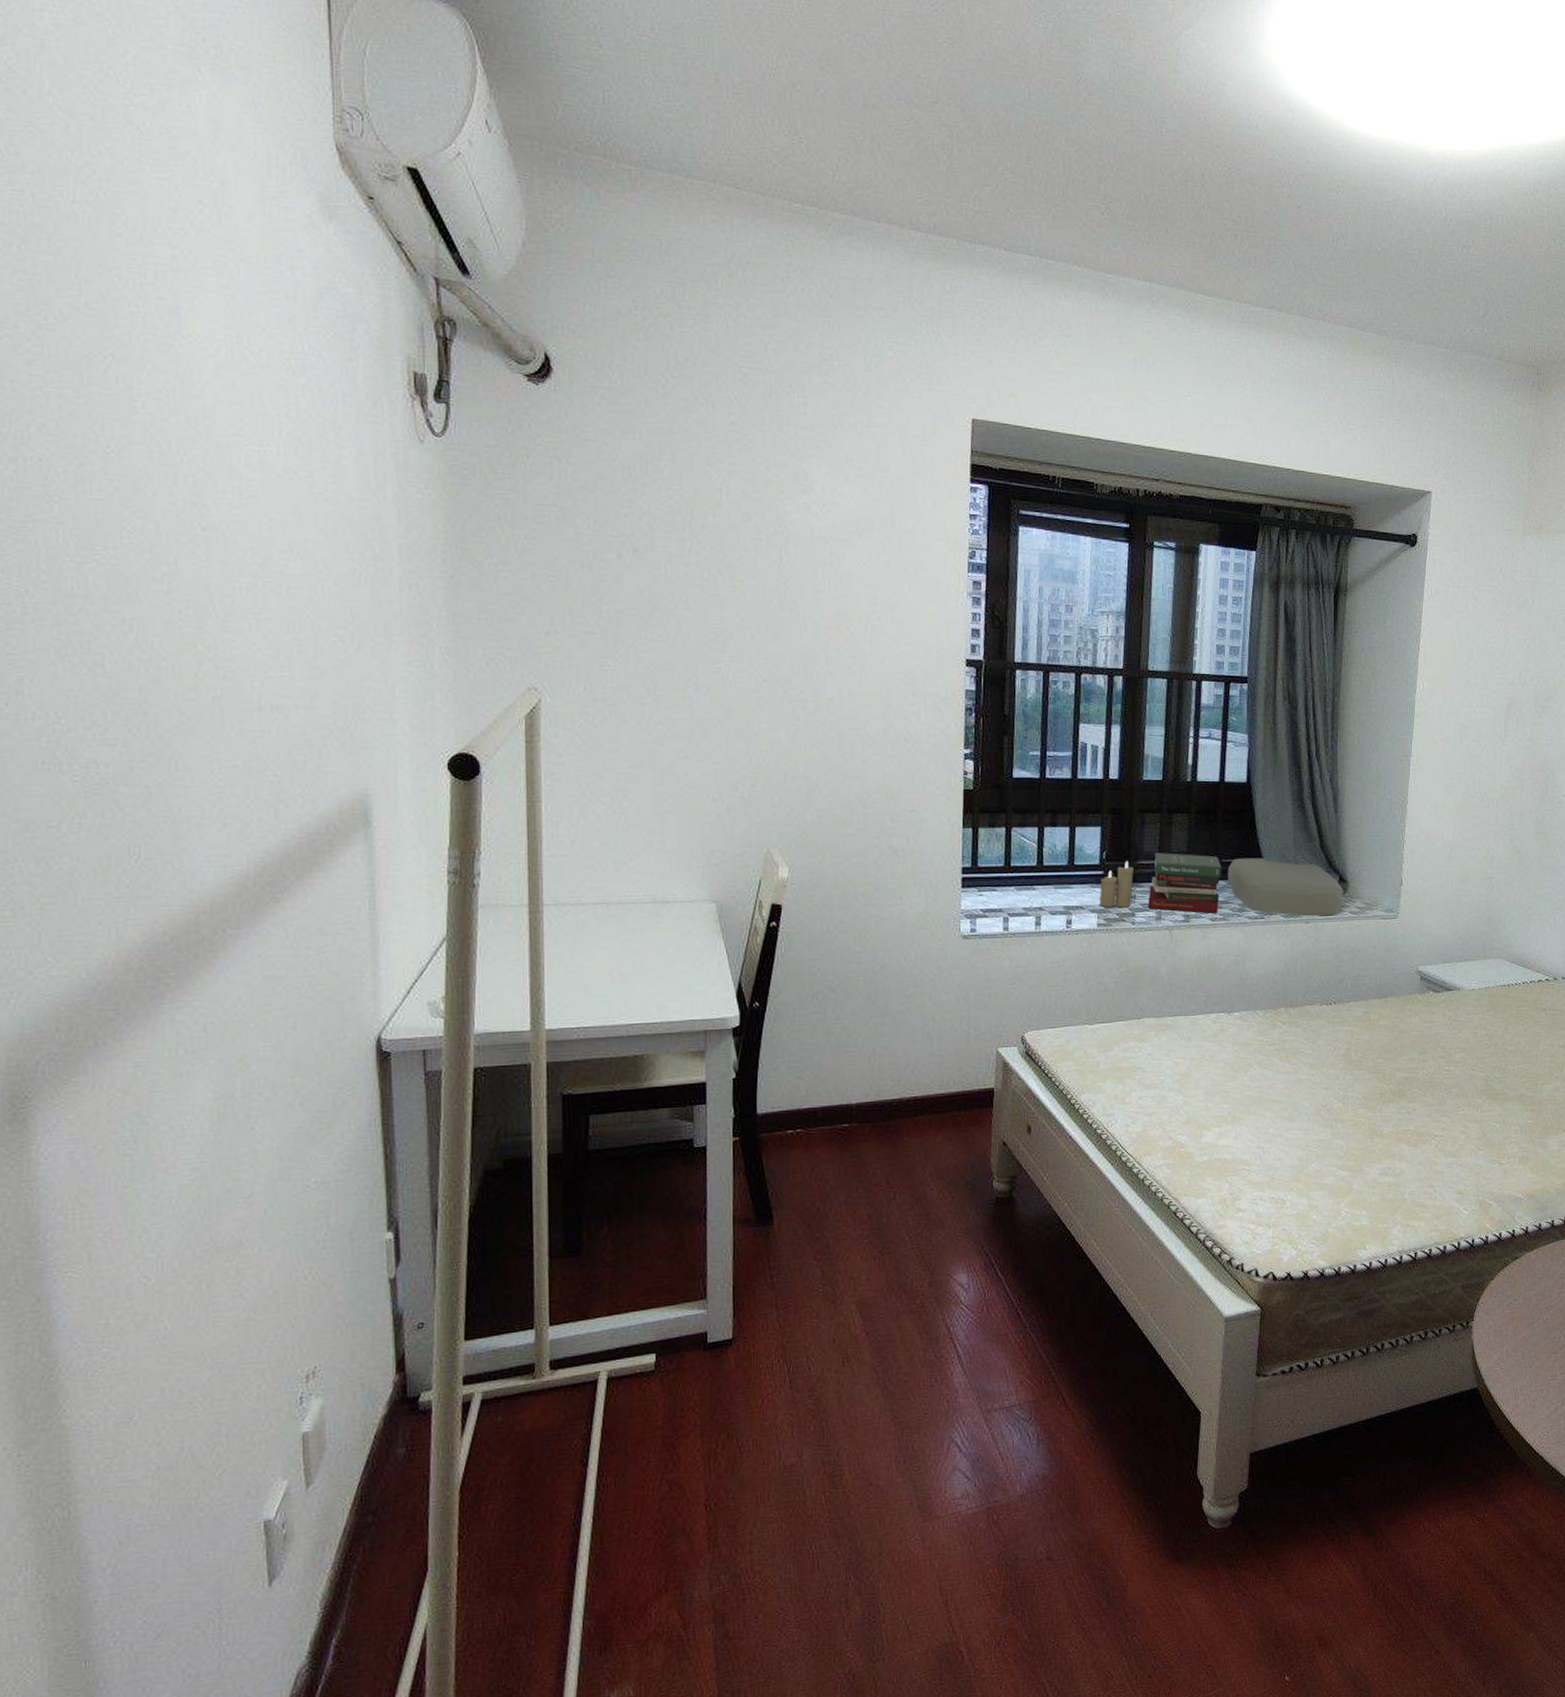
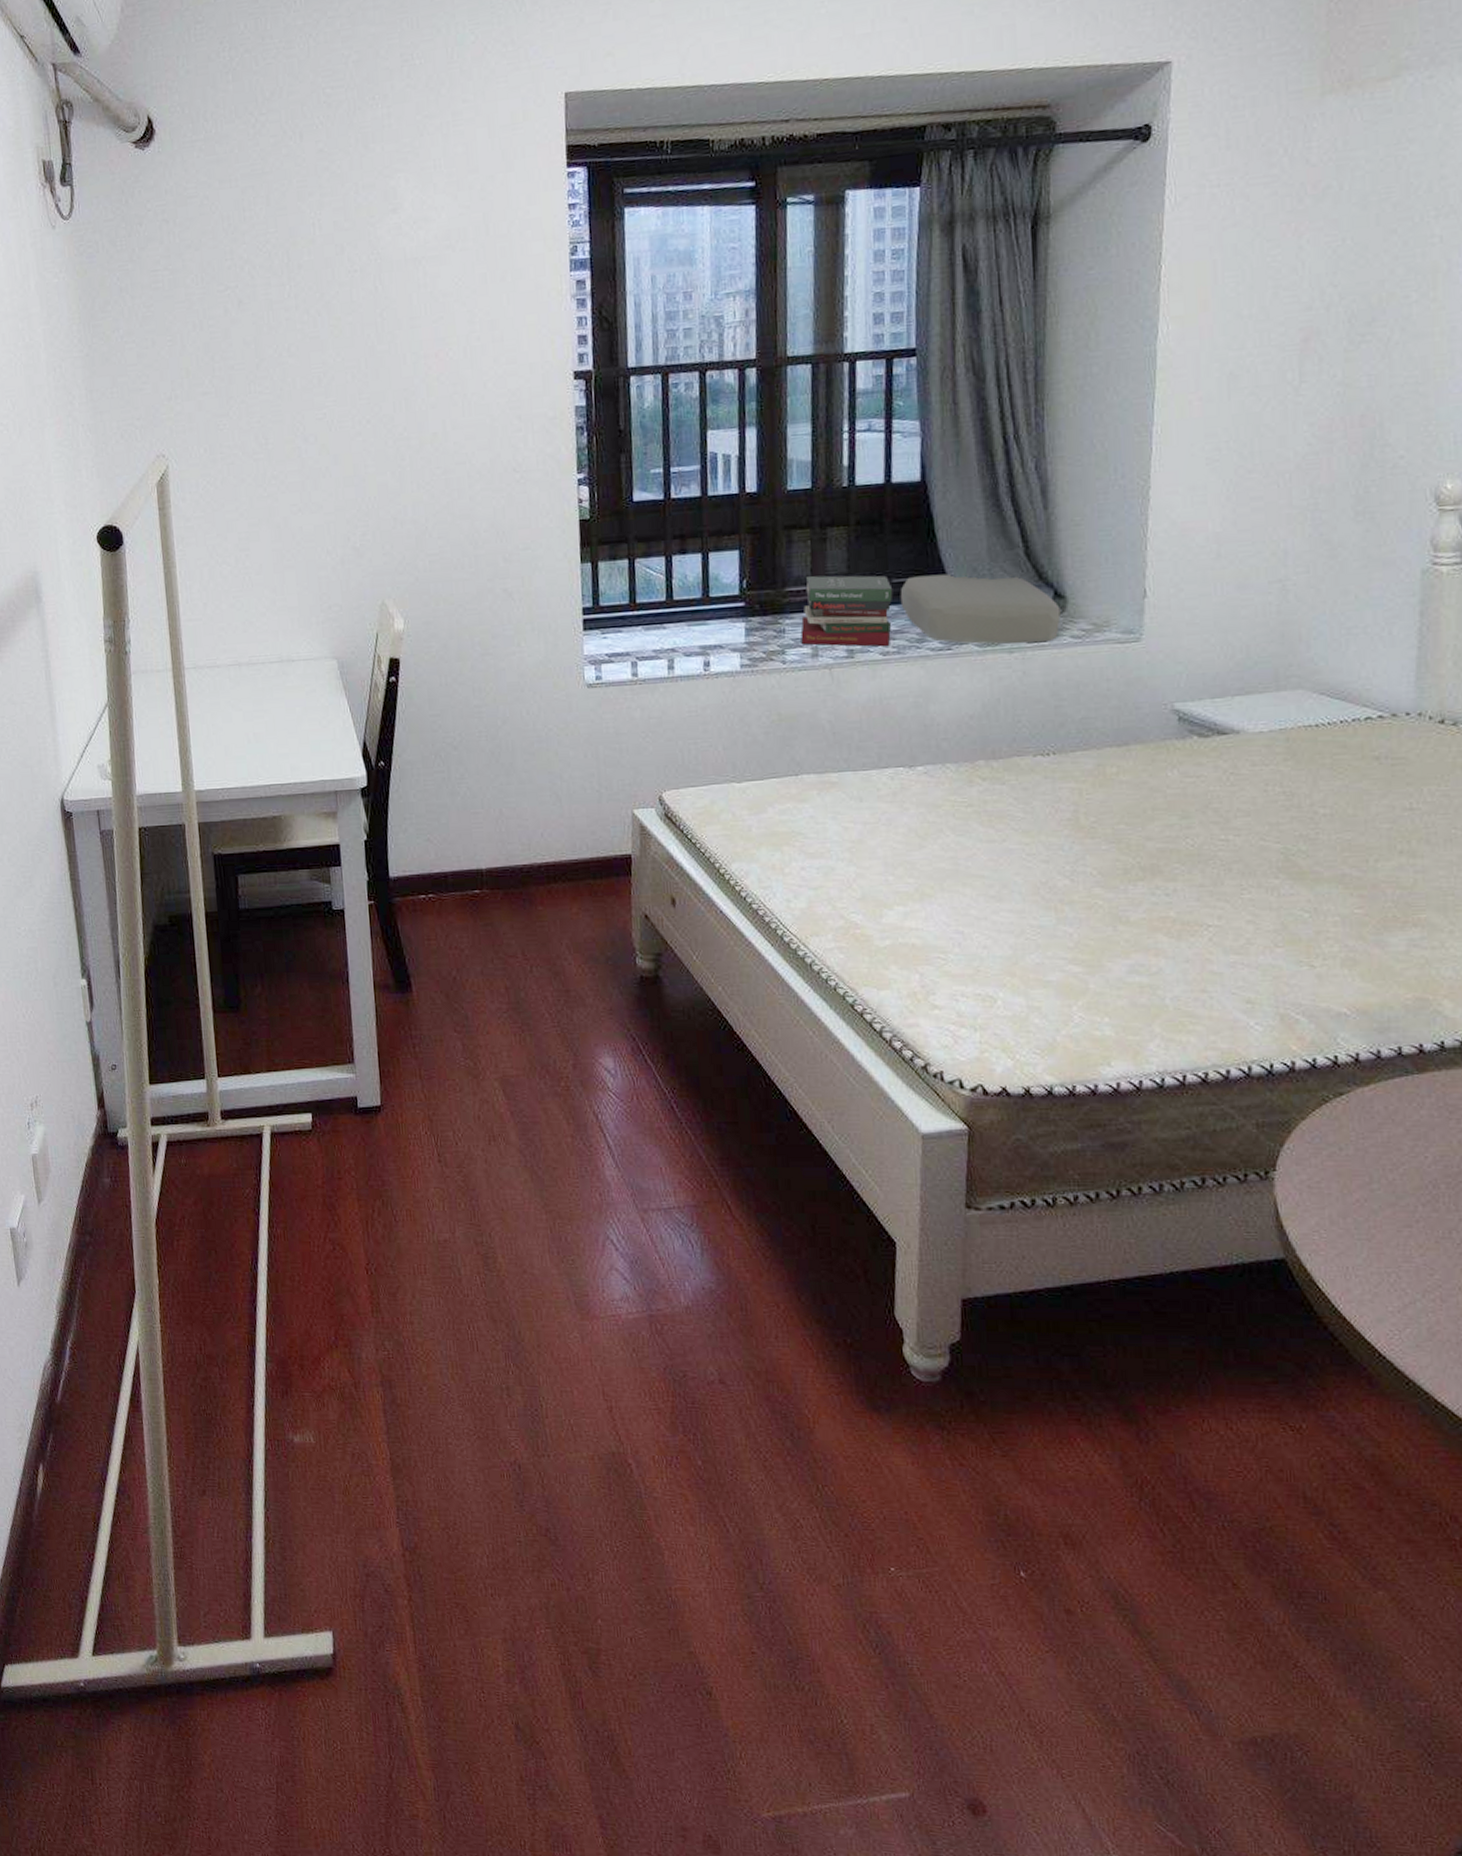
candle: present [1099,861,1134,908] -> none [741,589,782,645]

